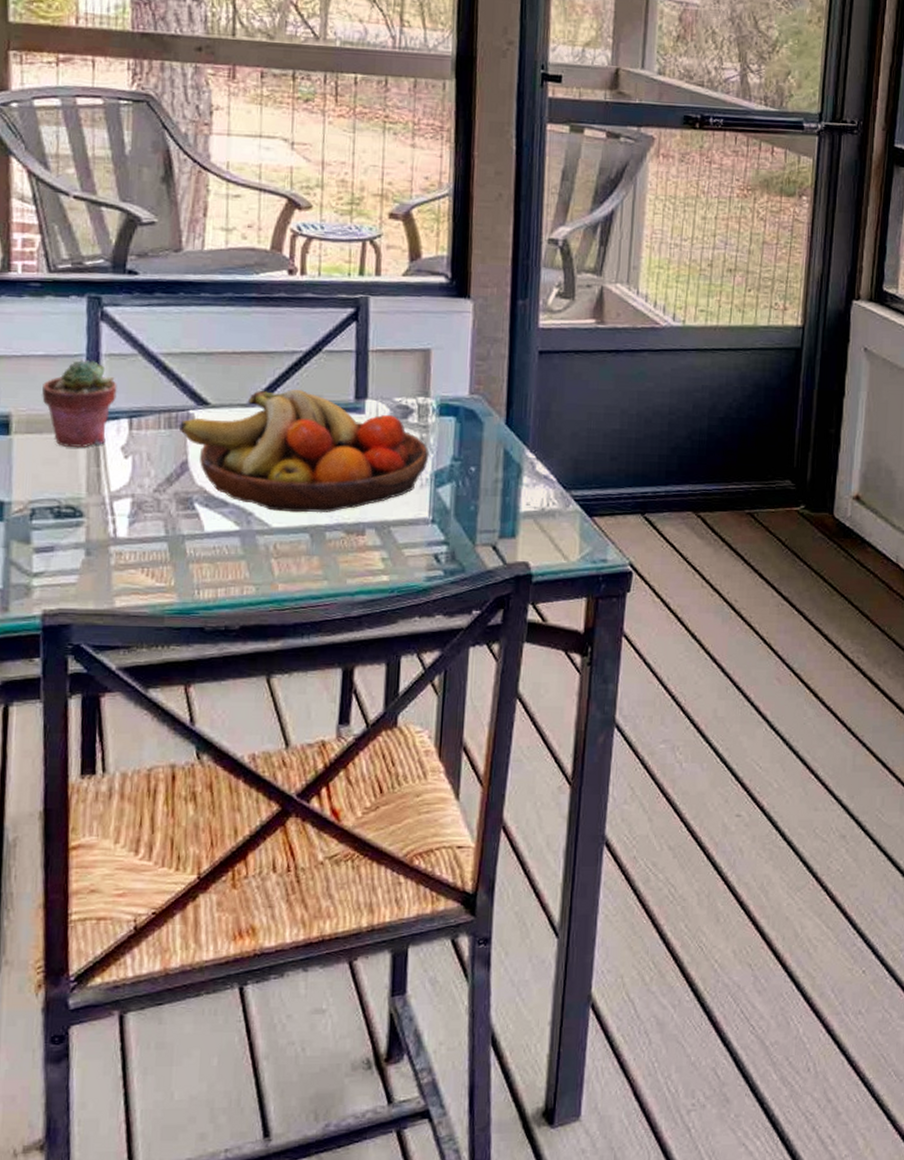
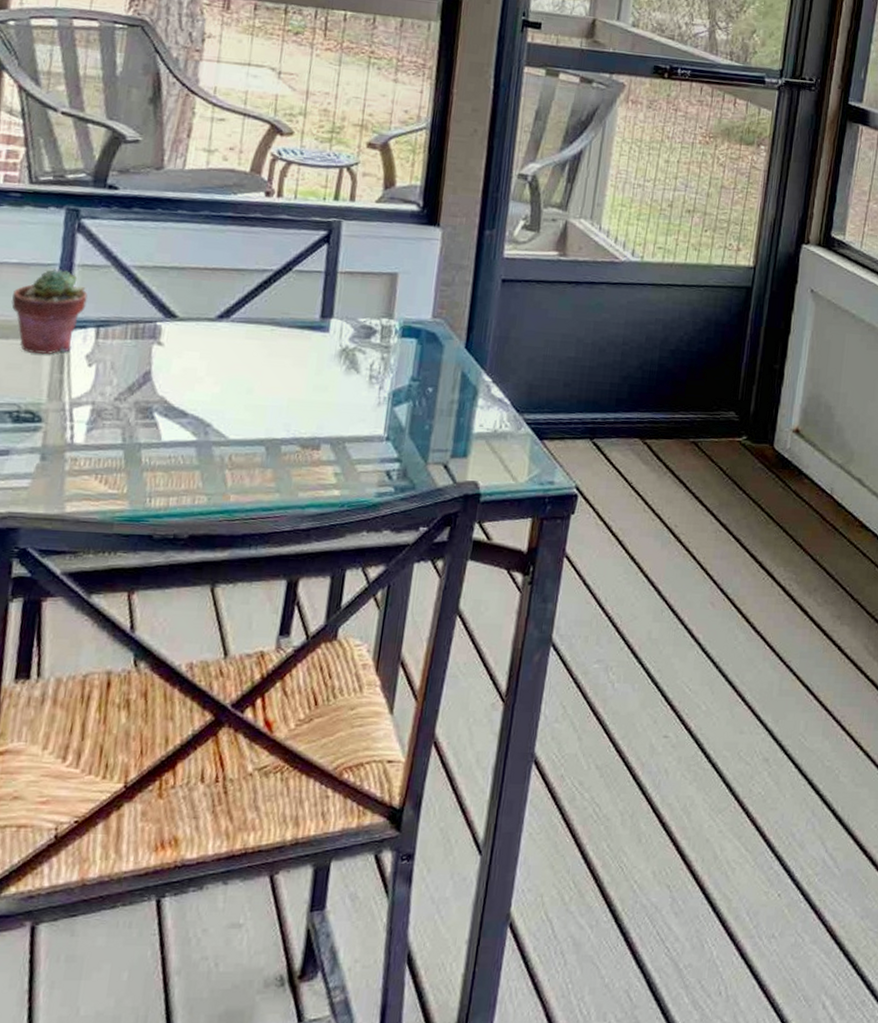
fruit bowl: present [178,389,430,513] -> none [144,305,389,427]

